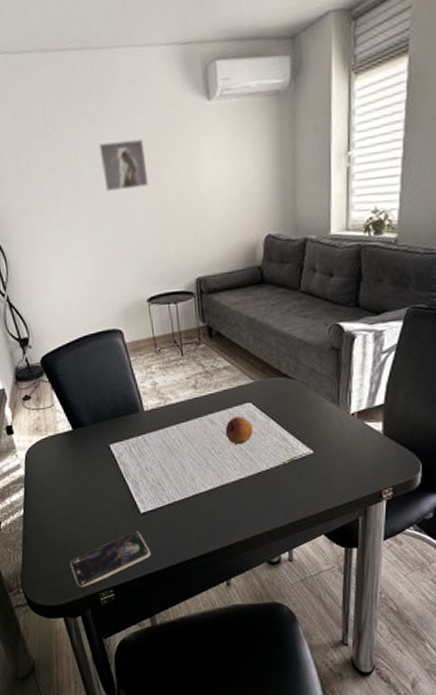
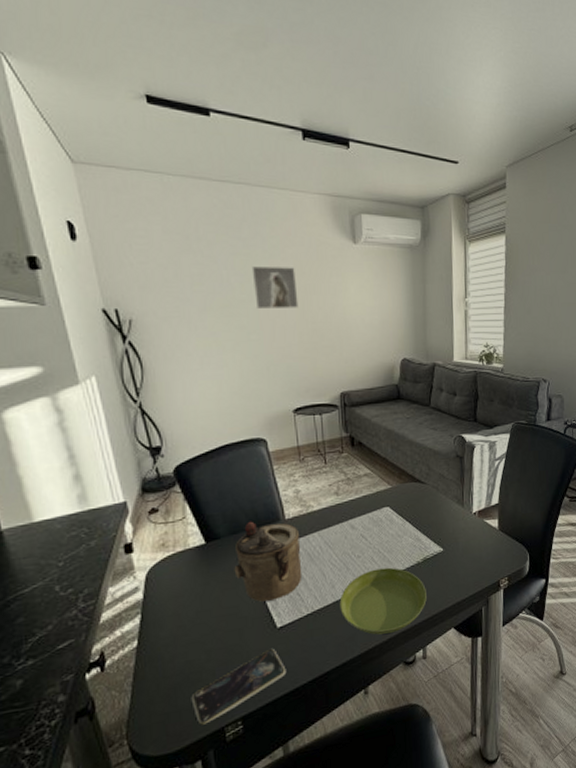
teapot: none [99,411,163,488] -> present [234,521,303,602]
saucer: none [200,466,293,531] -> present [339,567,427,635]
fruit: present [225,416,254,445] -> none [364,520,391,548]

